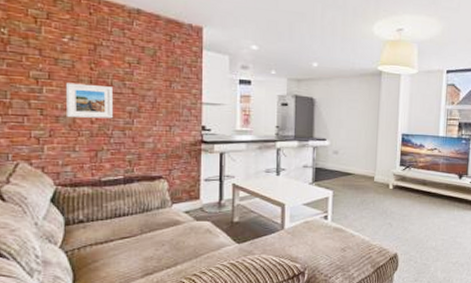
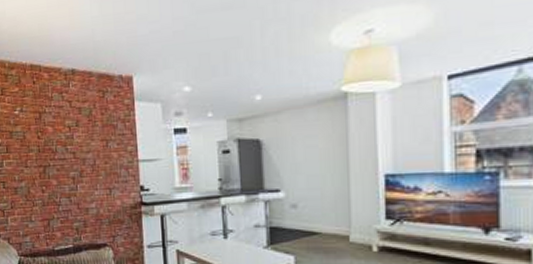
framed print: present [65,82,113,119] -> none [19,153,59,189]

